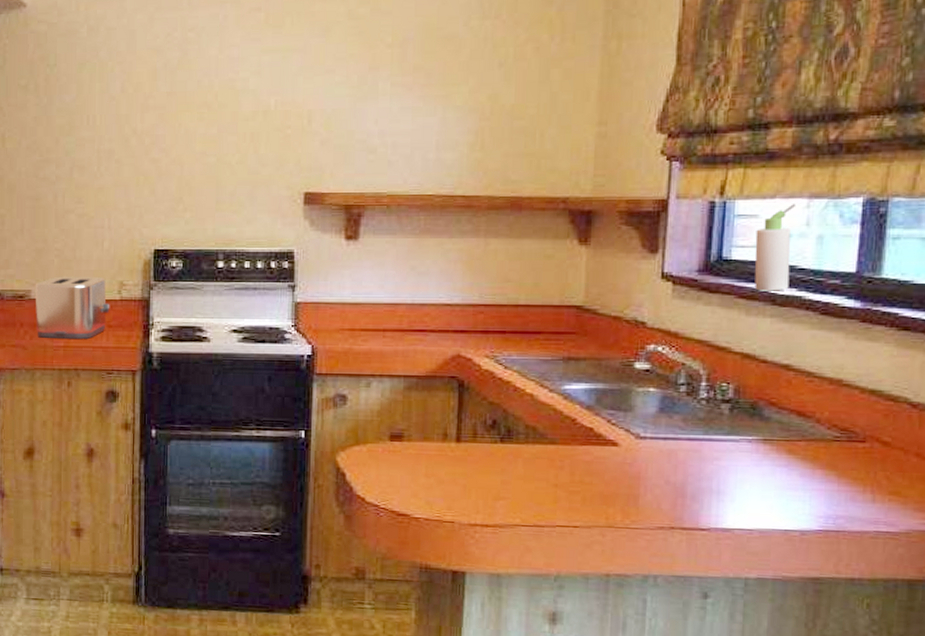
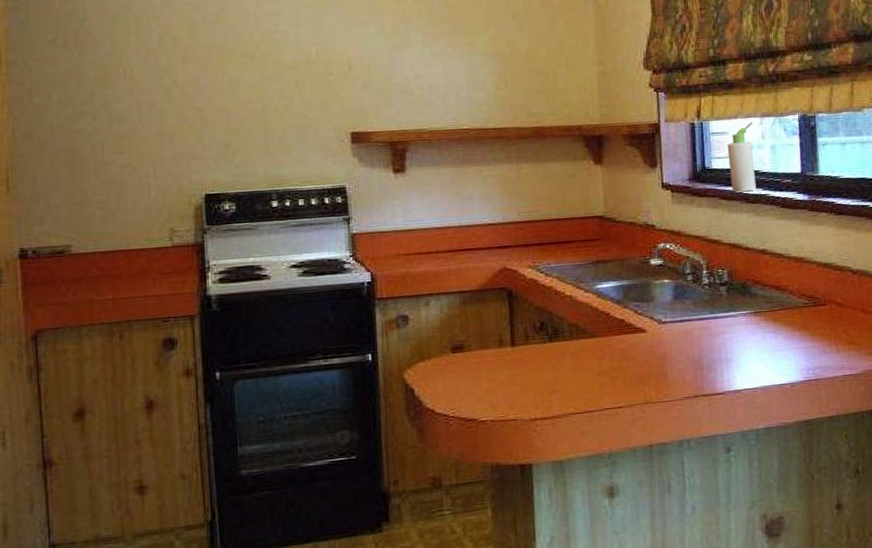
toaster: present [35,276,110,340] -> none [75,225,162,293]

